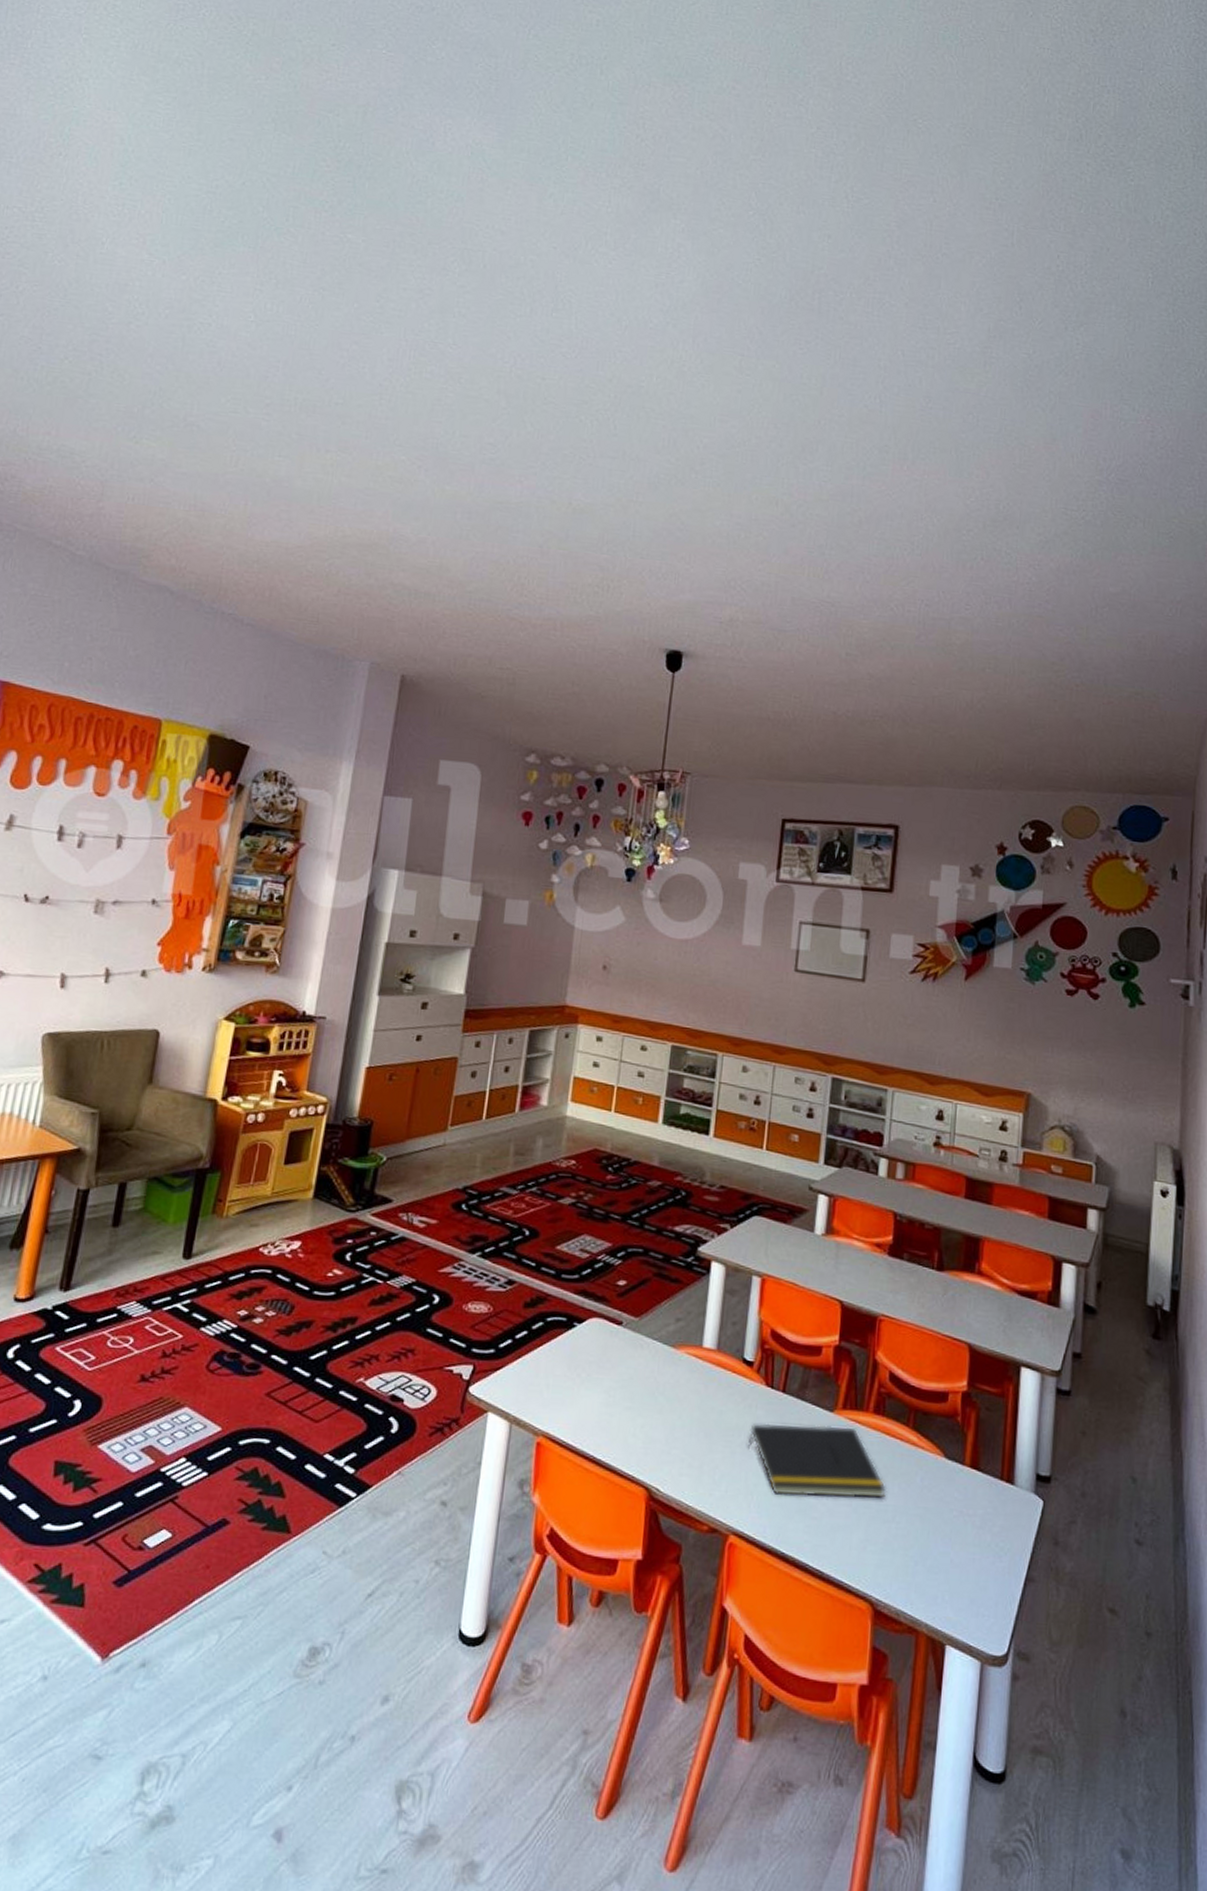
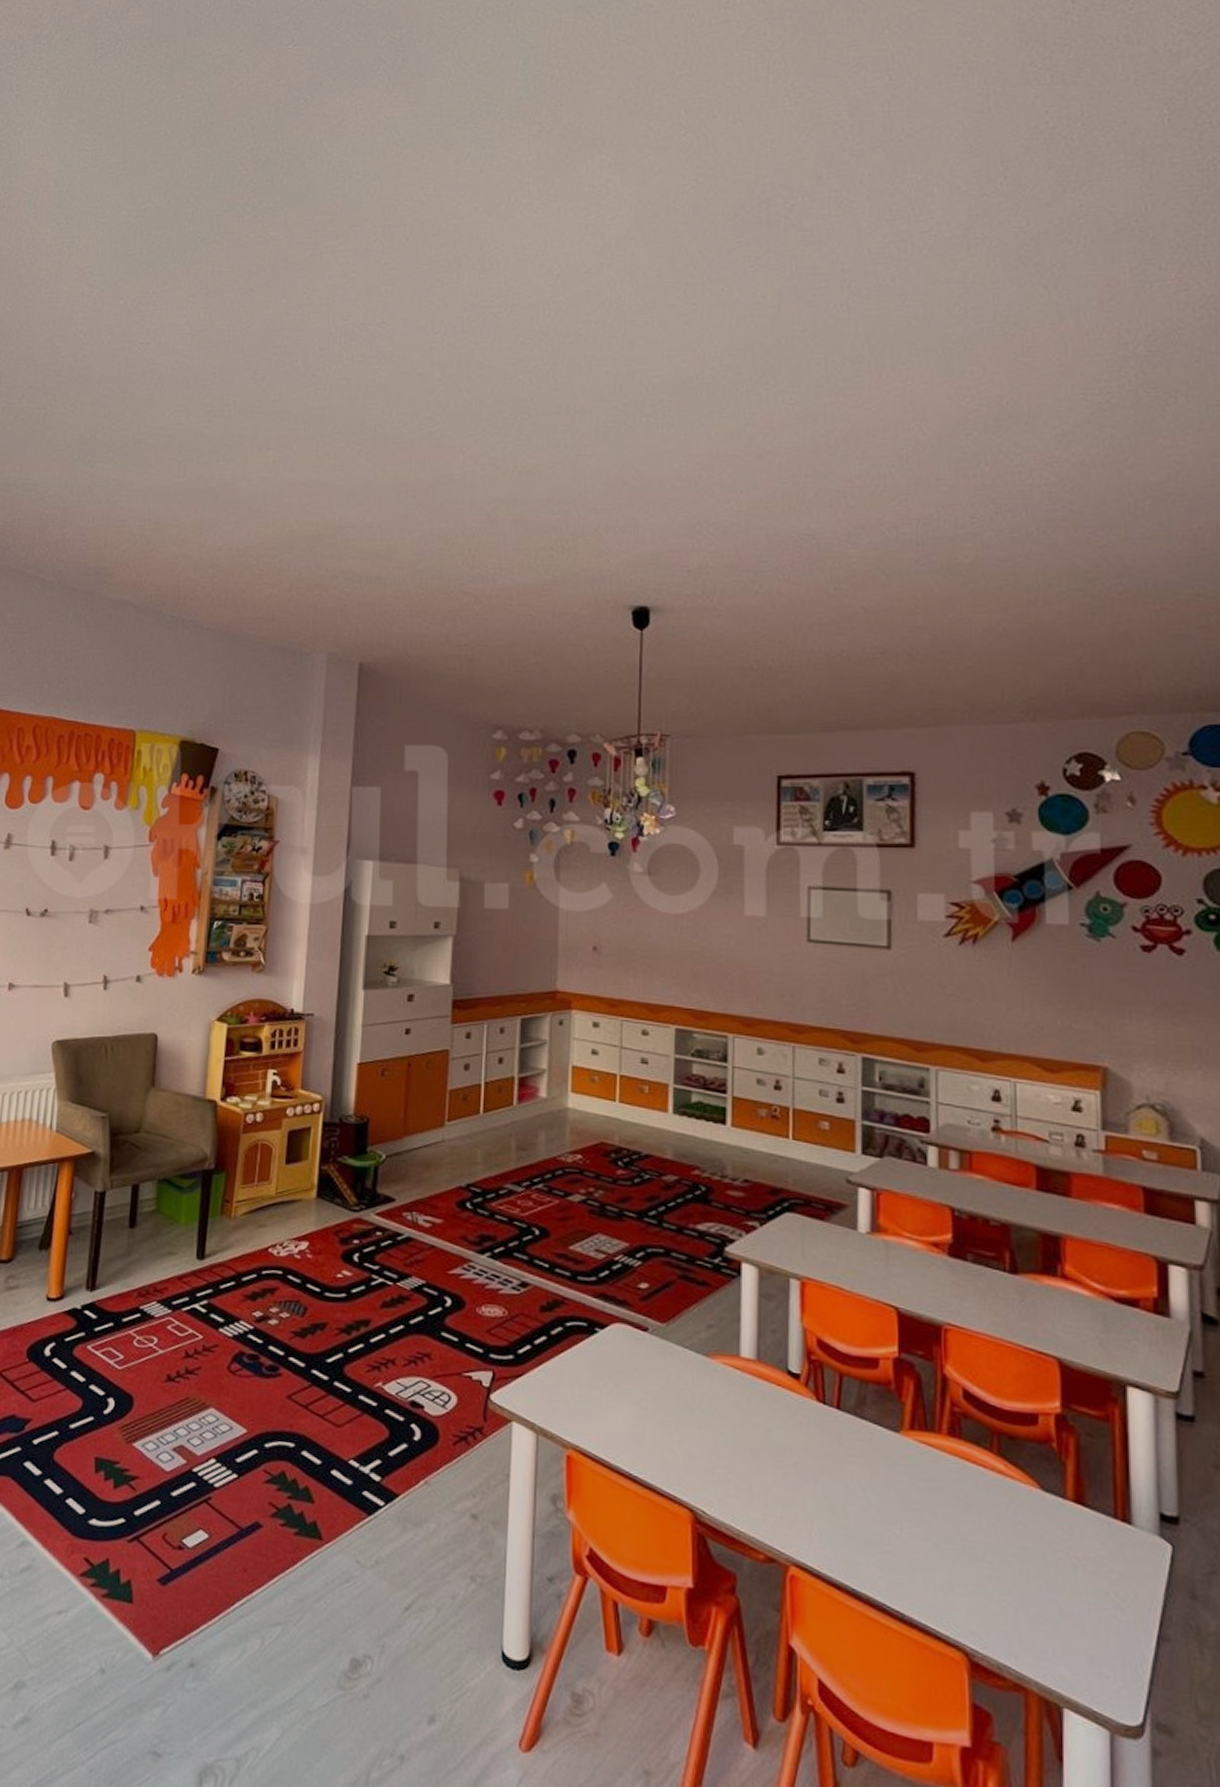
notepad: present [747,1423,886,1499] -> none [801,1442,972,1533]

